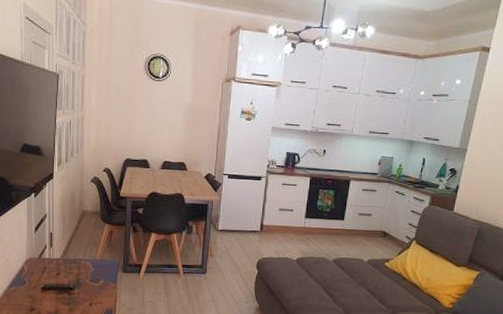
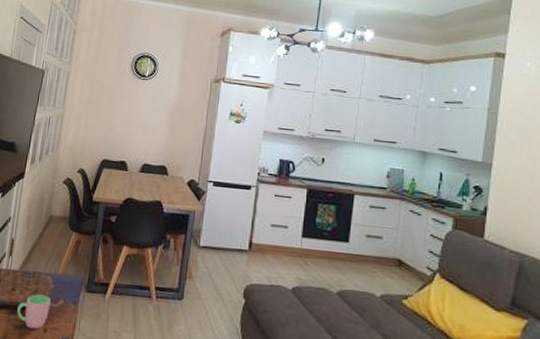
cup: none [64,277,92,304] -> present [17,294,51,329]

